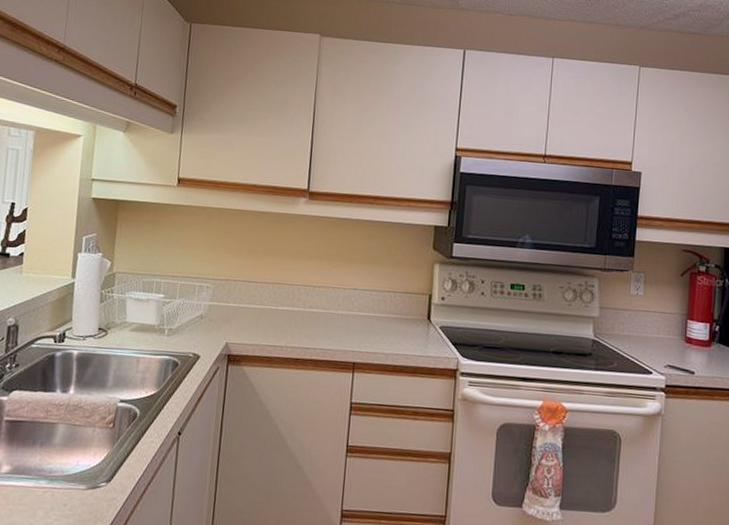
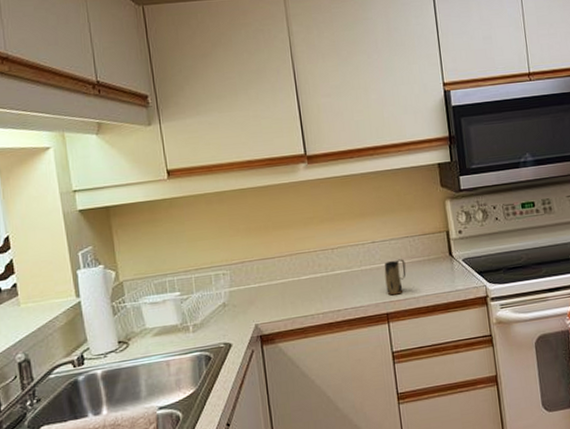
mug: none [358,311,382,347] -> present [384,259,406,296]

